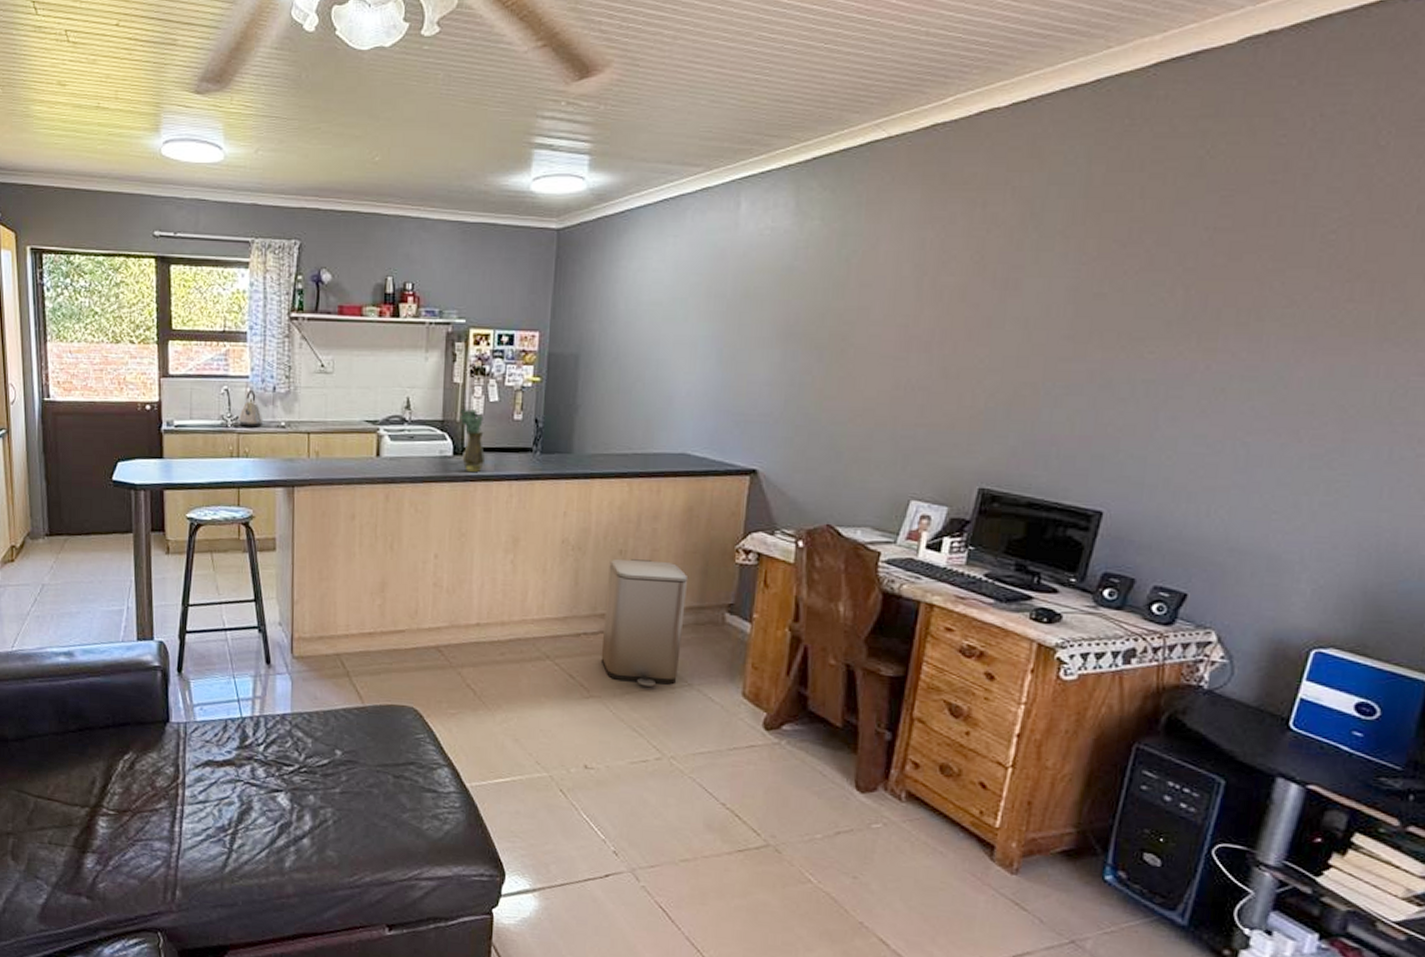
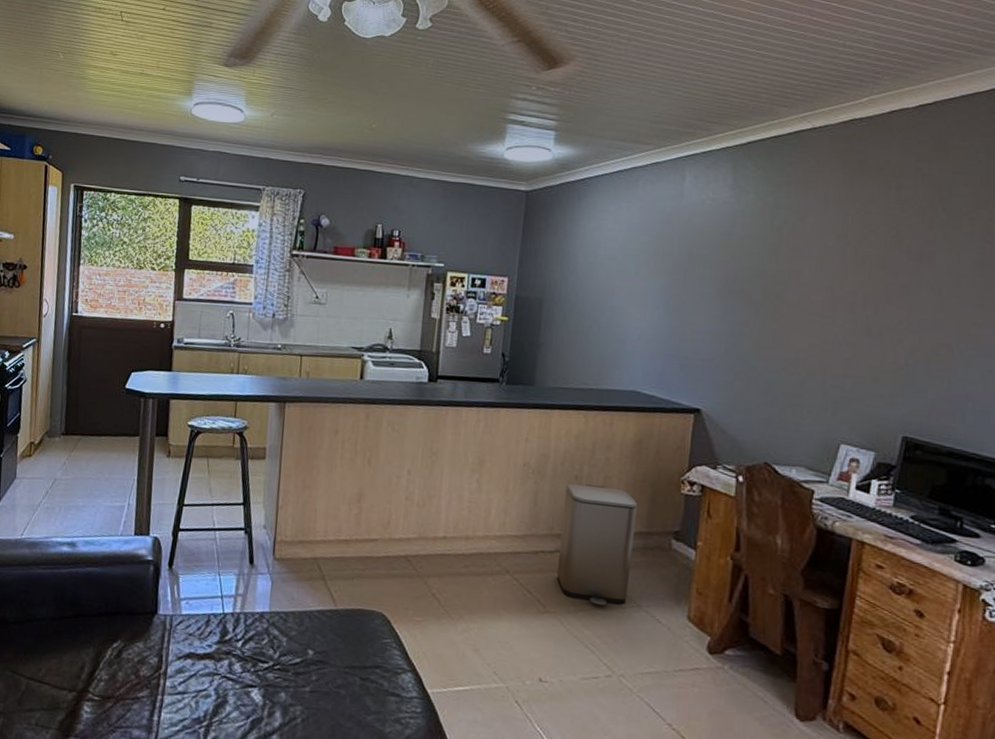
kettle: present [239,389,264,429] -> none [241,314,263,350]
vase: present [460,405,485,472] -> none [435,338,457,398]

